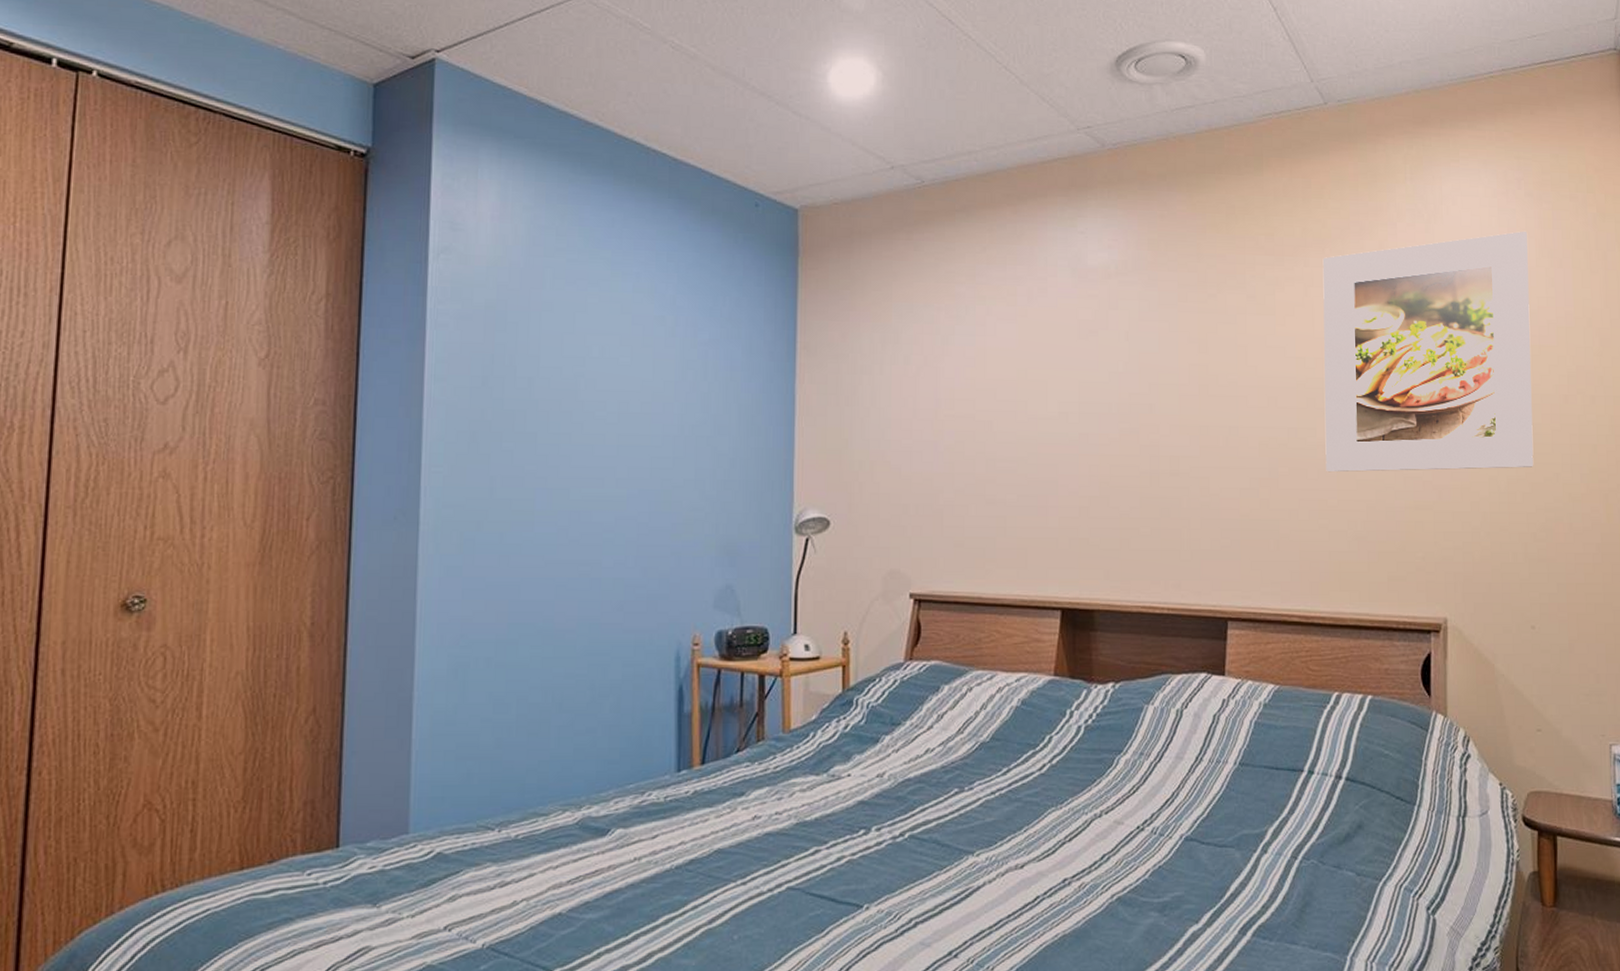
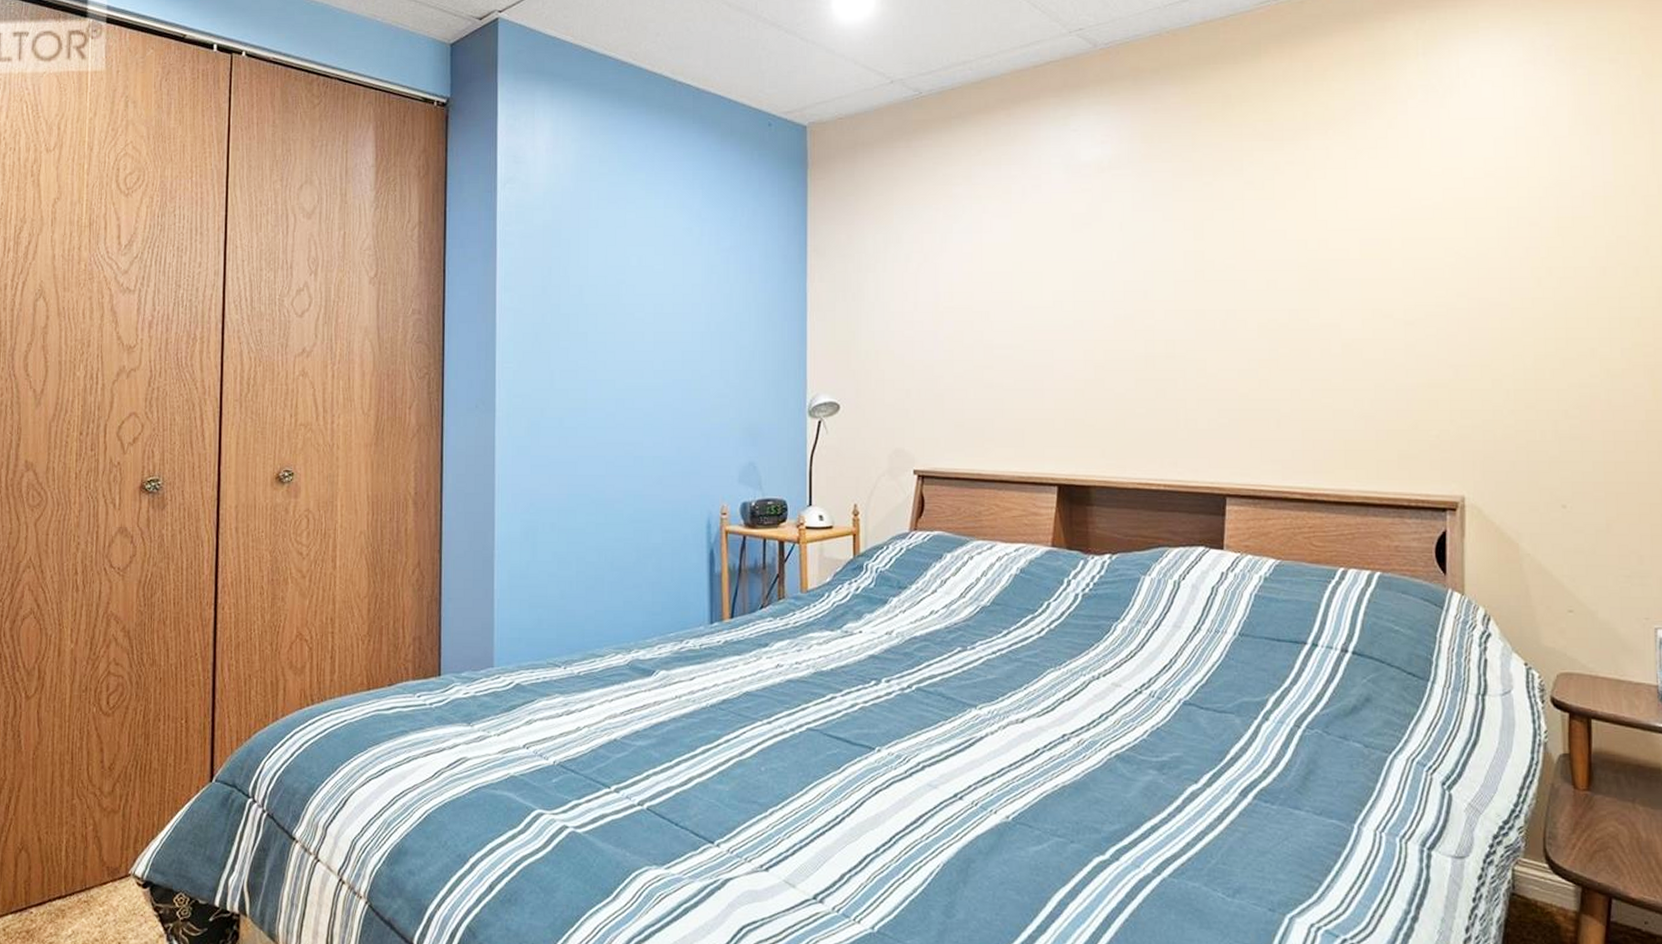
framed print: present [1322,231,1534,473] -> none [1325,99,1566,352]

